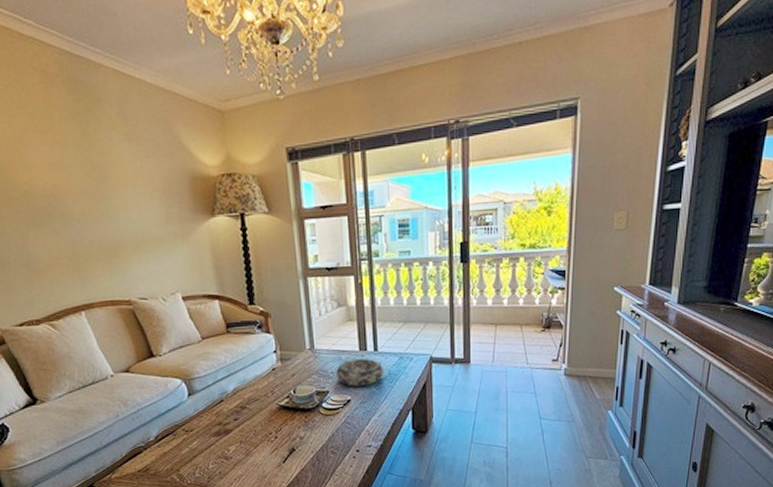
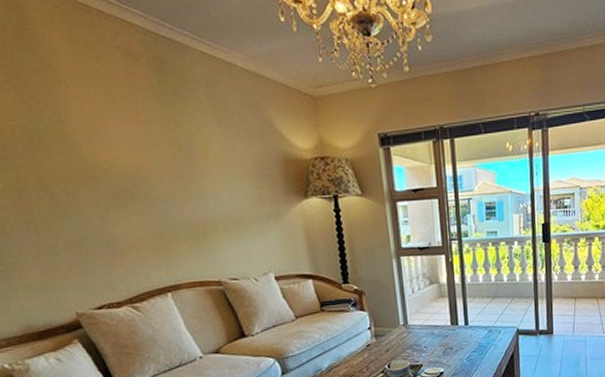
decorative bowl: present [336,358,384,387] -> none [429,332,474,360]

